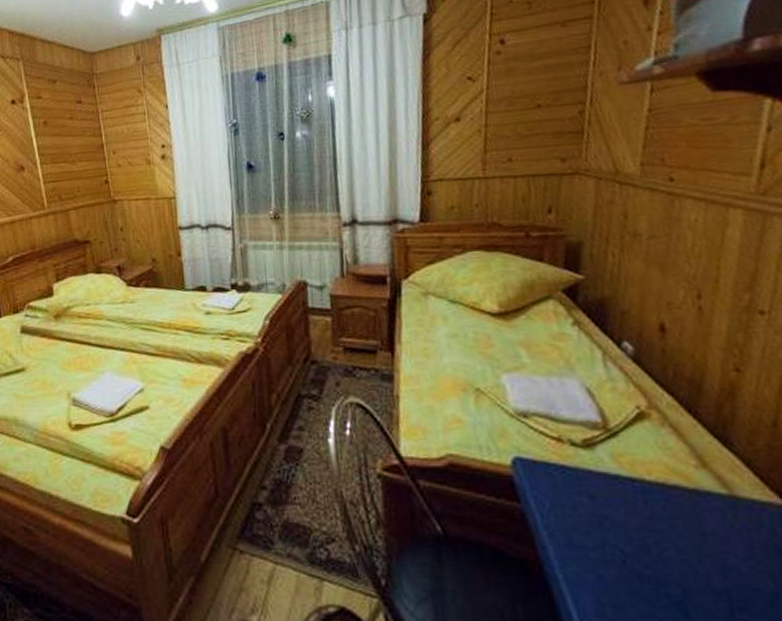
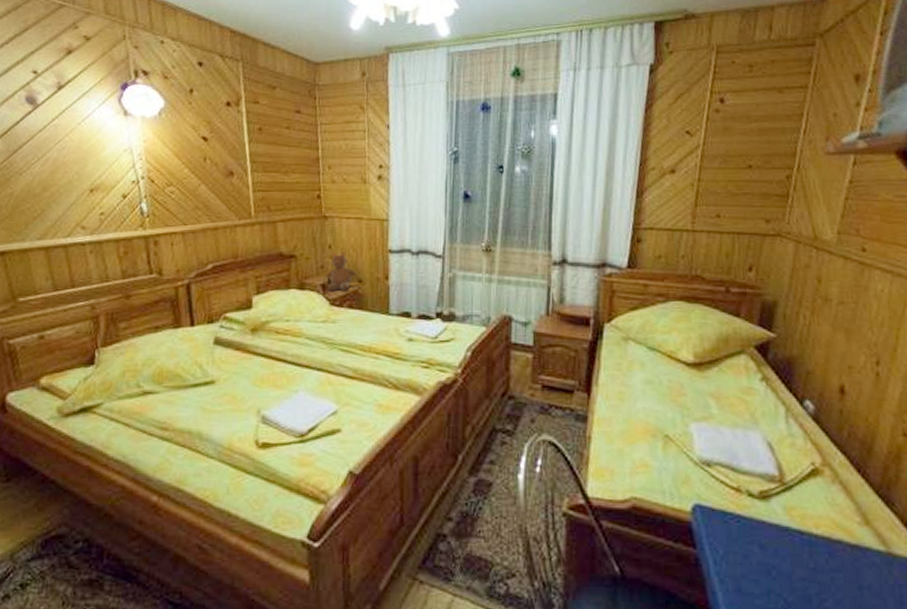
teddy bear: none [120,232,150,273] -> present [325,251,356,292]

